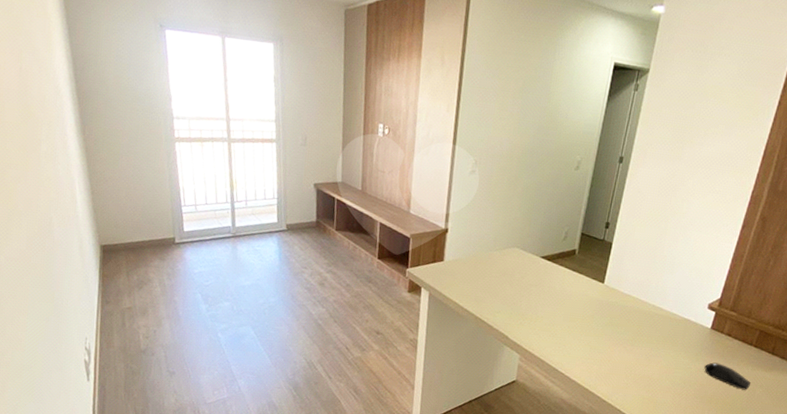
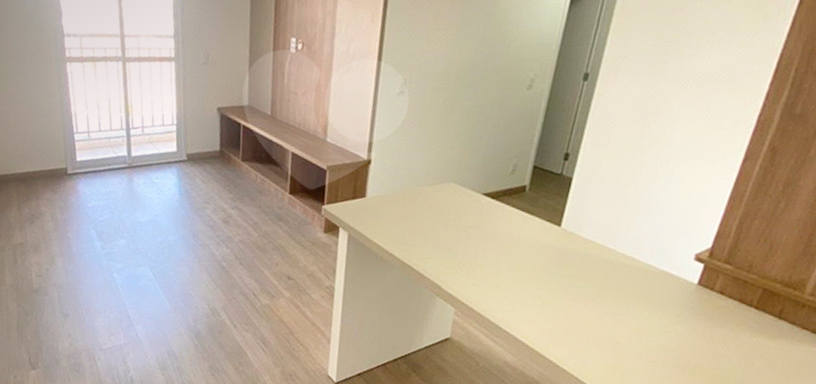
computer mouse: present [704,362,751,390] -> none [687,325,748,361]

